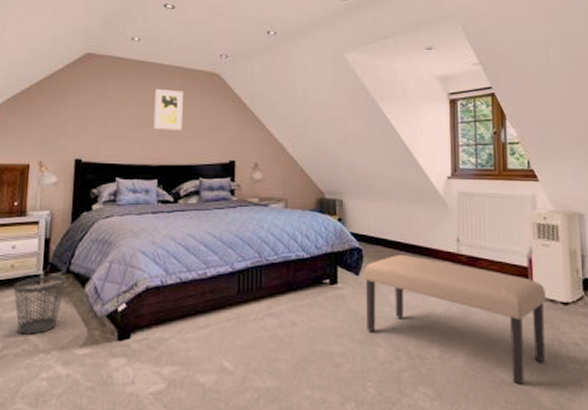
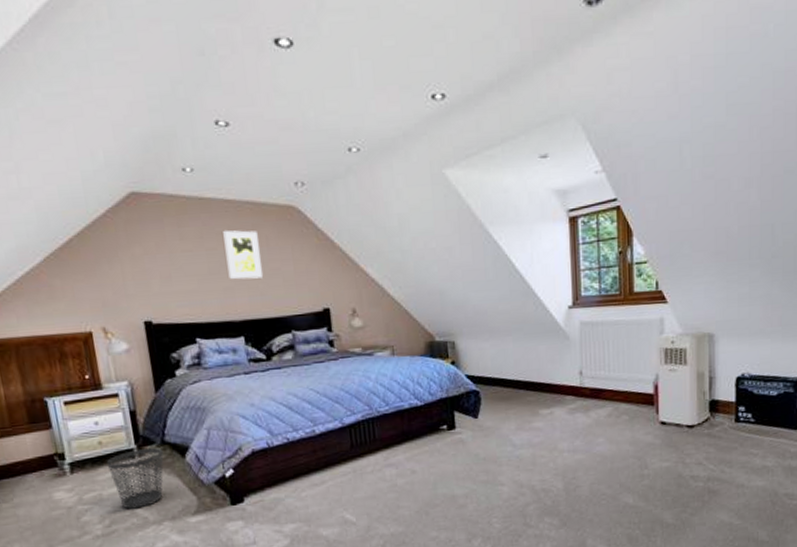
bench: present [364,254,546,385] -> none [482,393,671,506]

